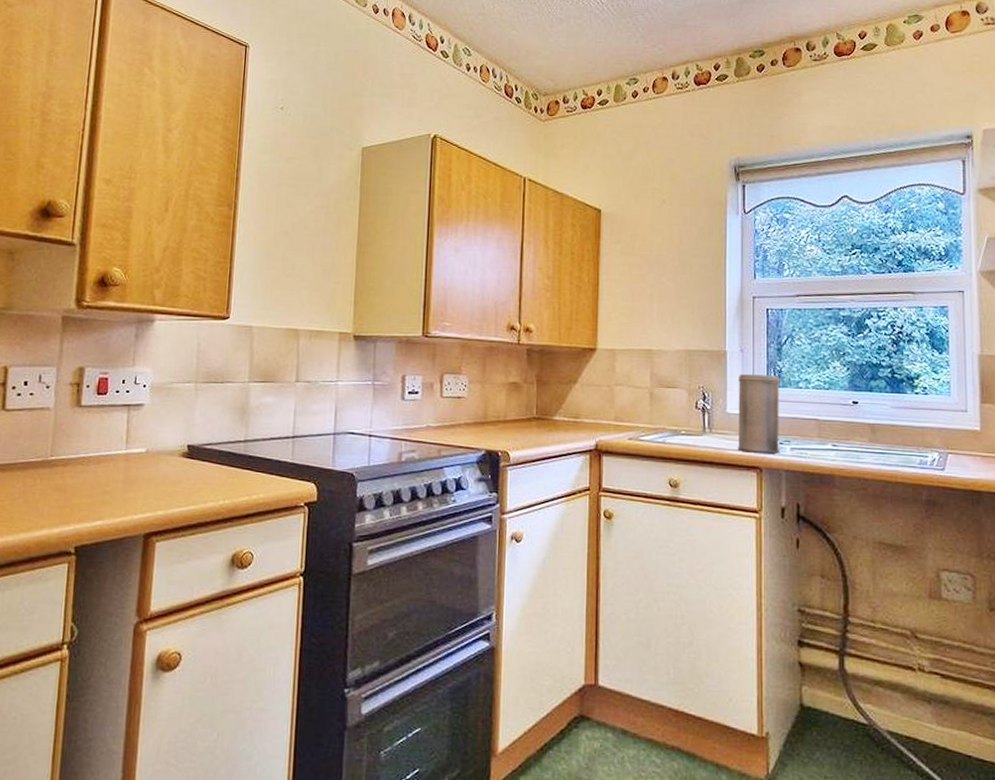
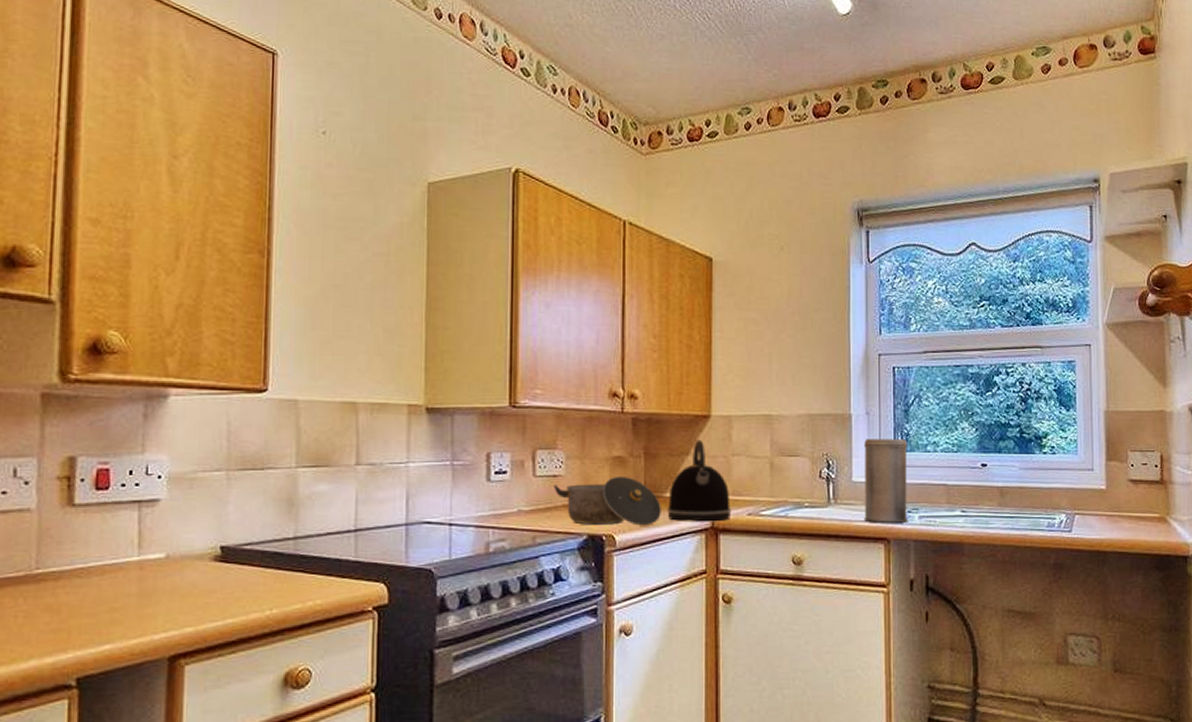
cooking pot: none [457,399,551,445] -> present [553,475,661,526]
kettle: none [555,370,614,443] -> present [667,440,732,521]

